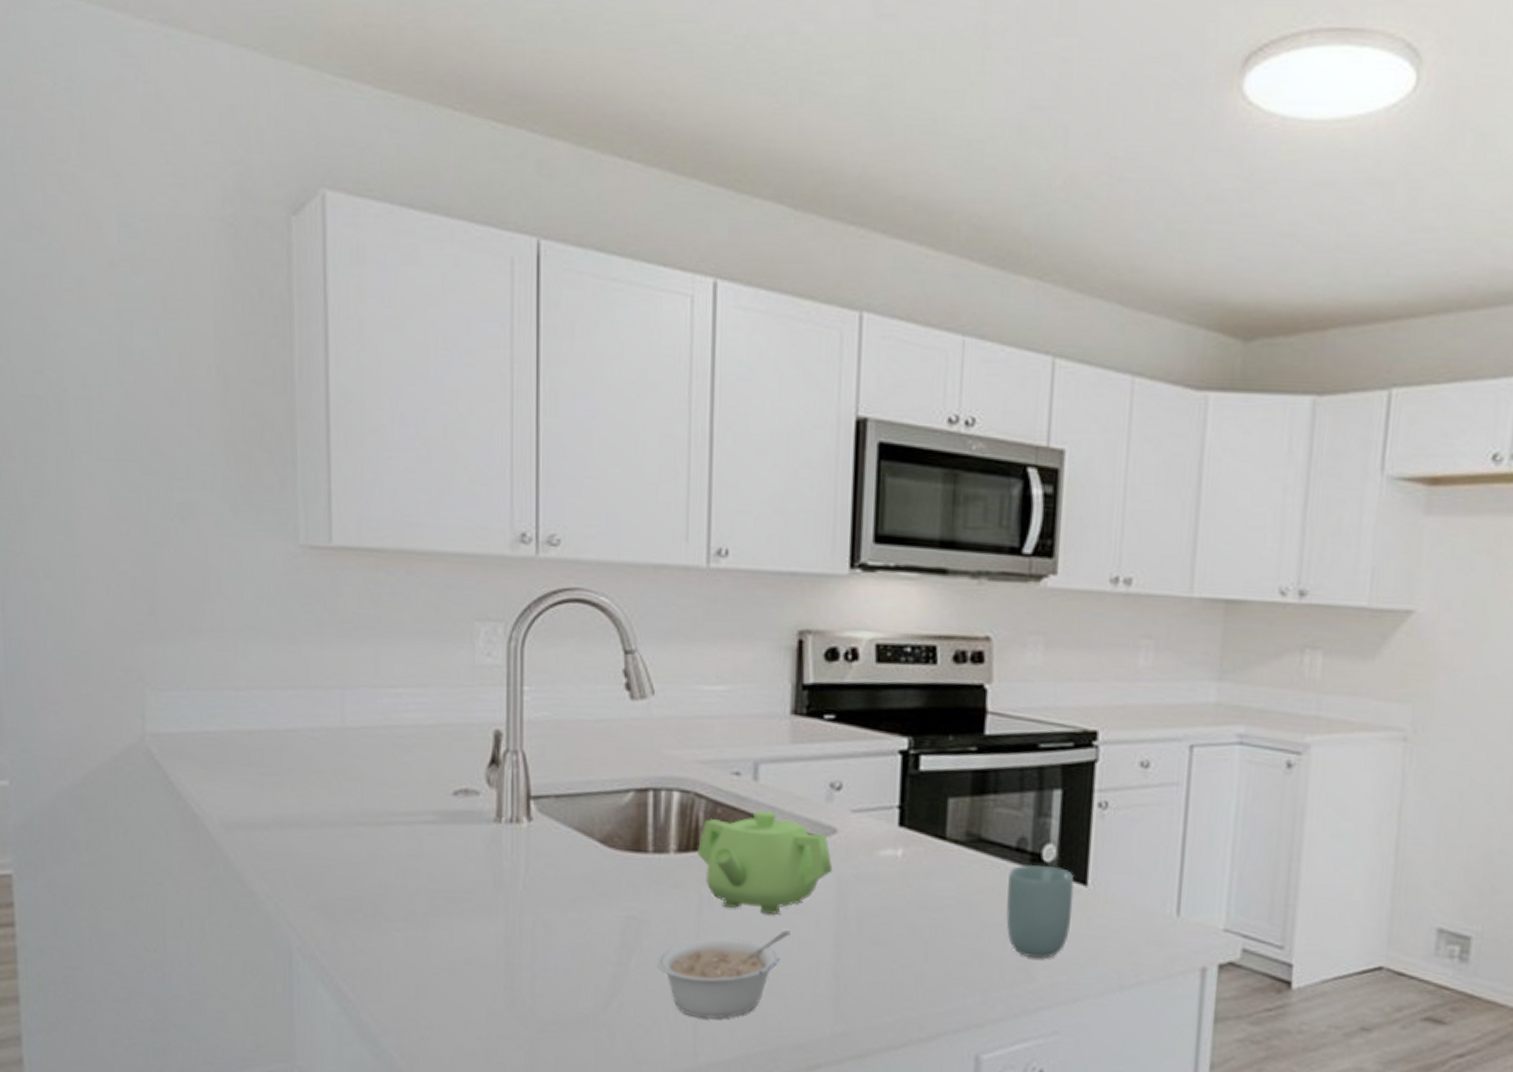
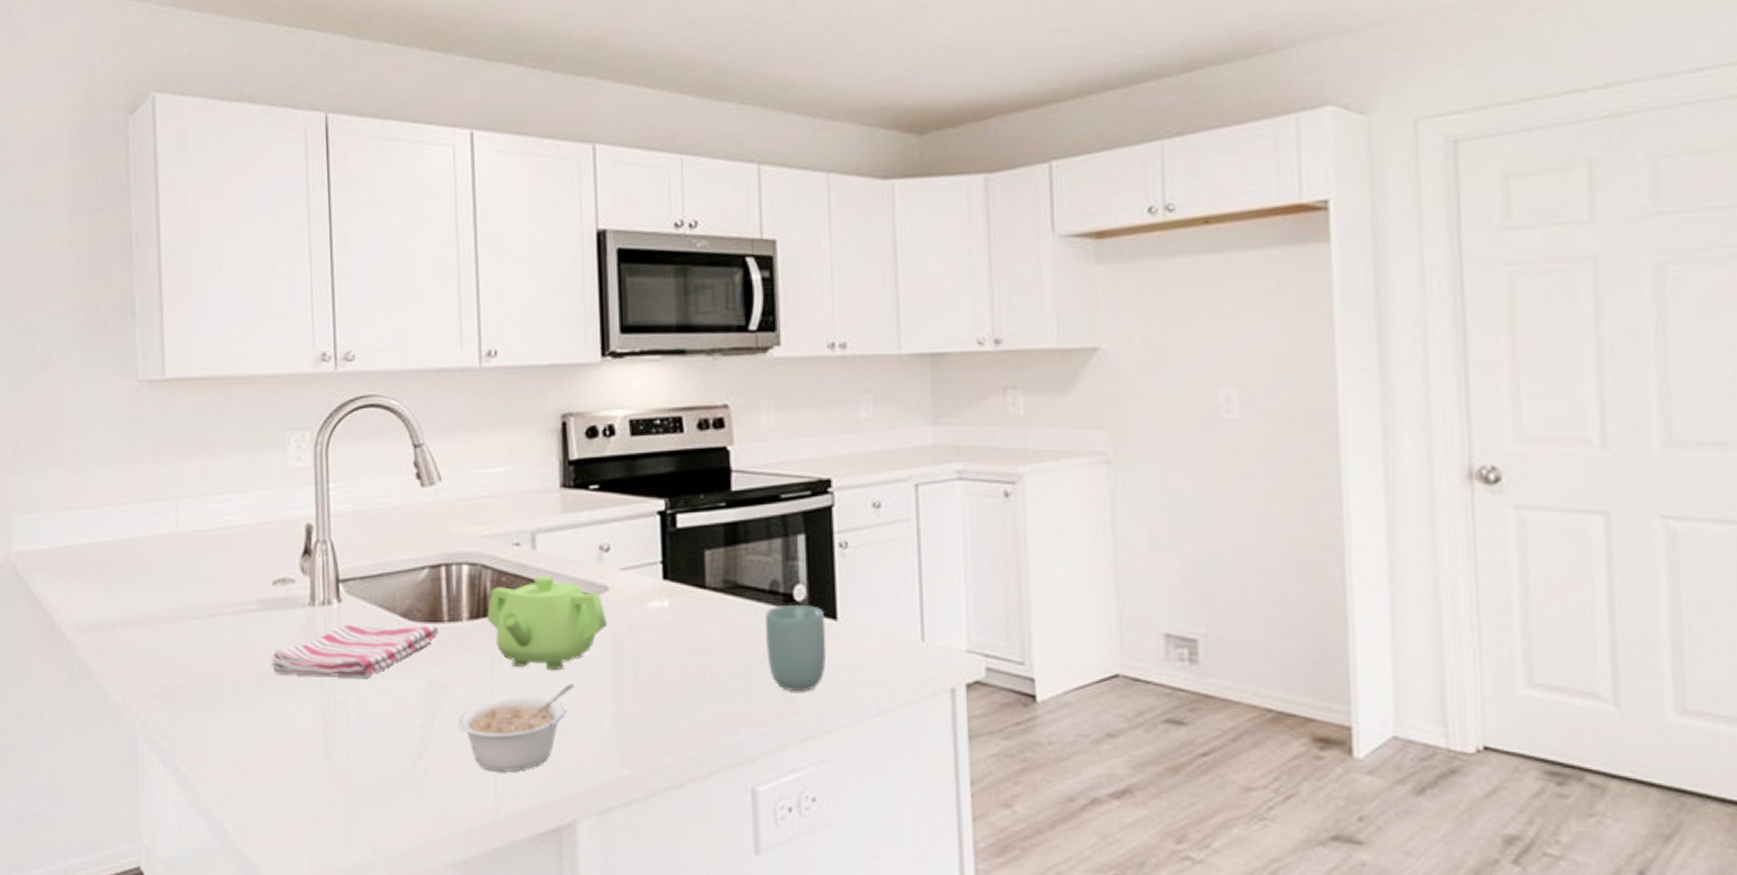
dish towel: none [448,846,642,907] -> present [271,624,439,678]

